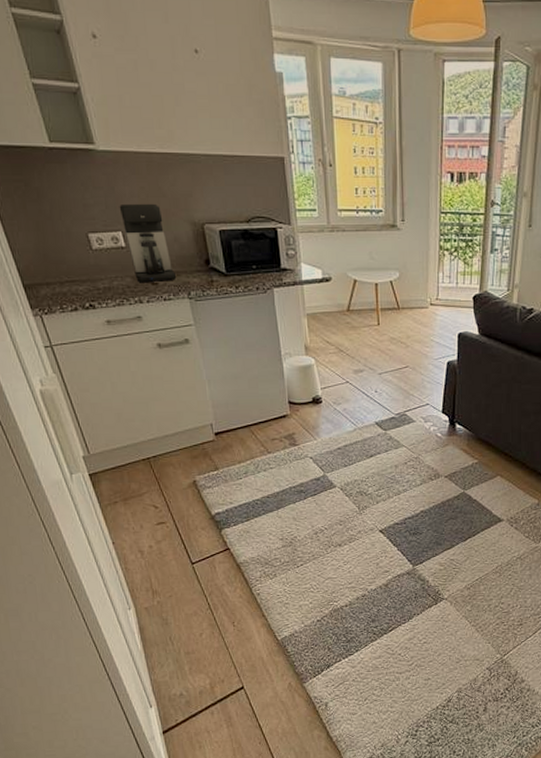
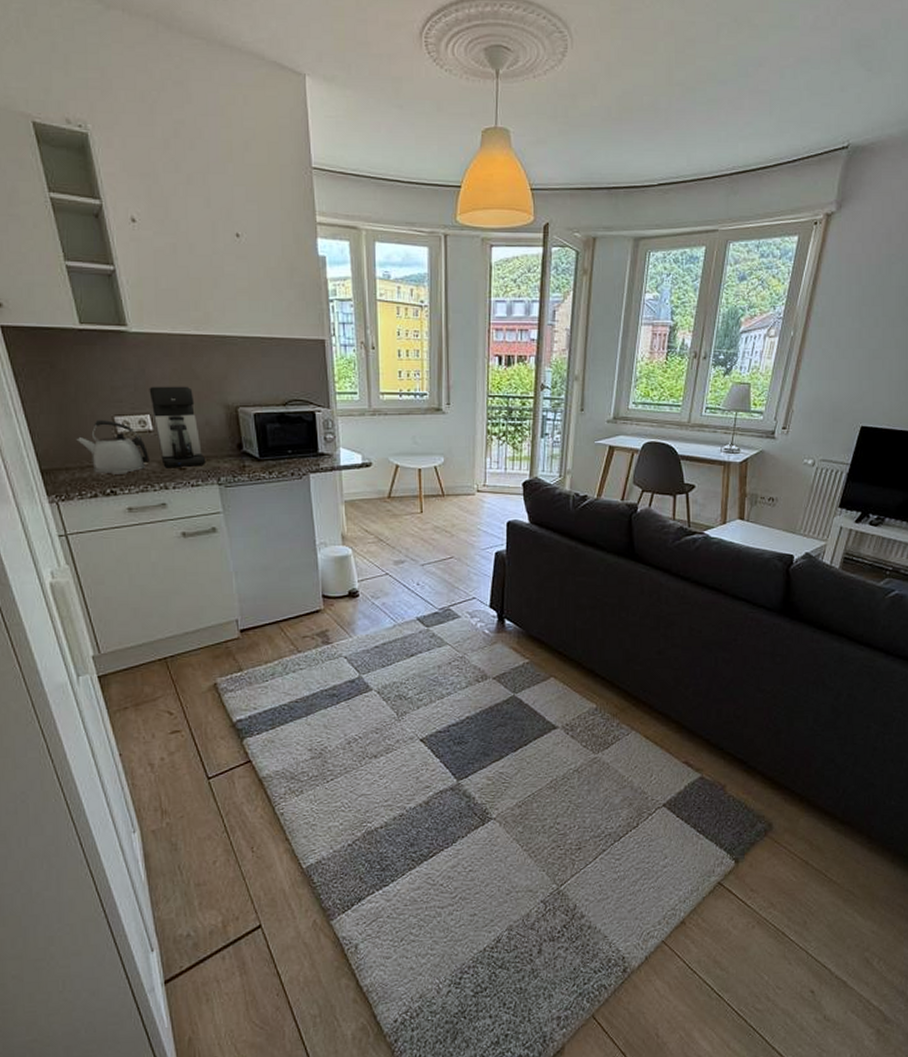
kettle: none [54,237,125,289] -> present [76,420,151,474]

